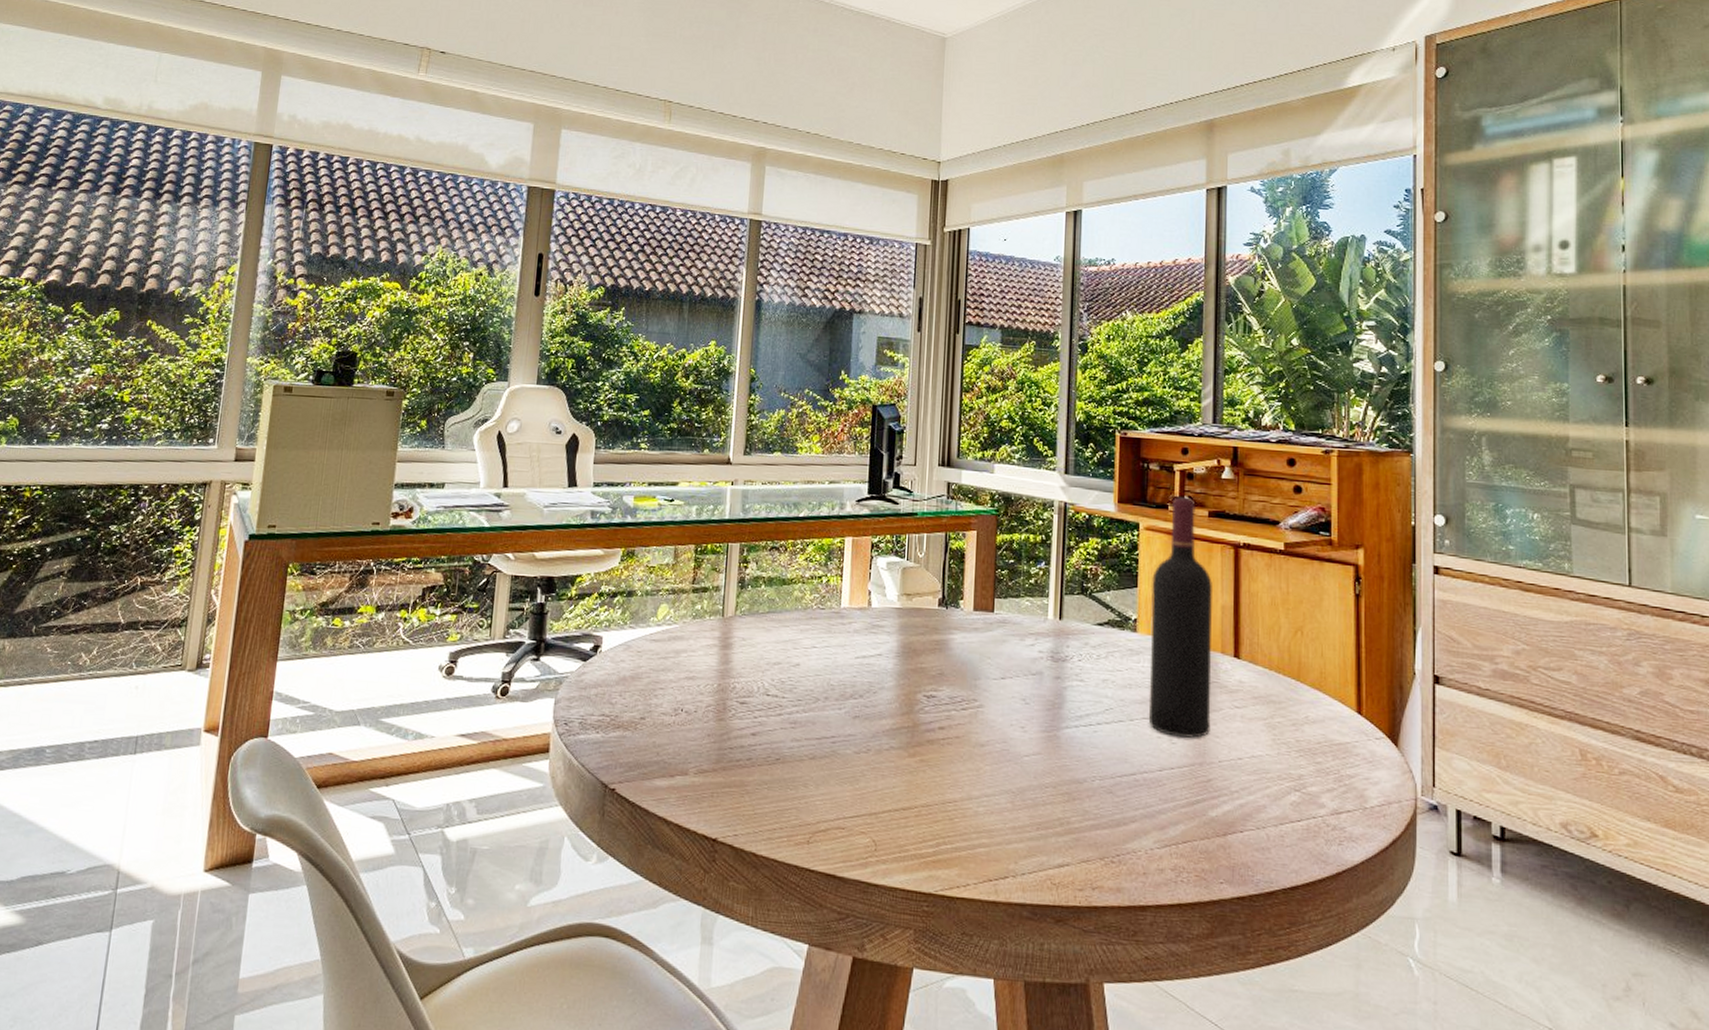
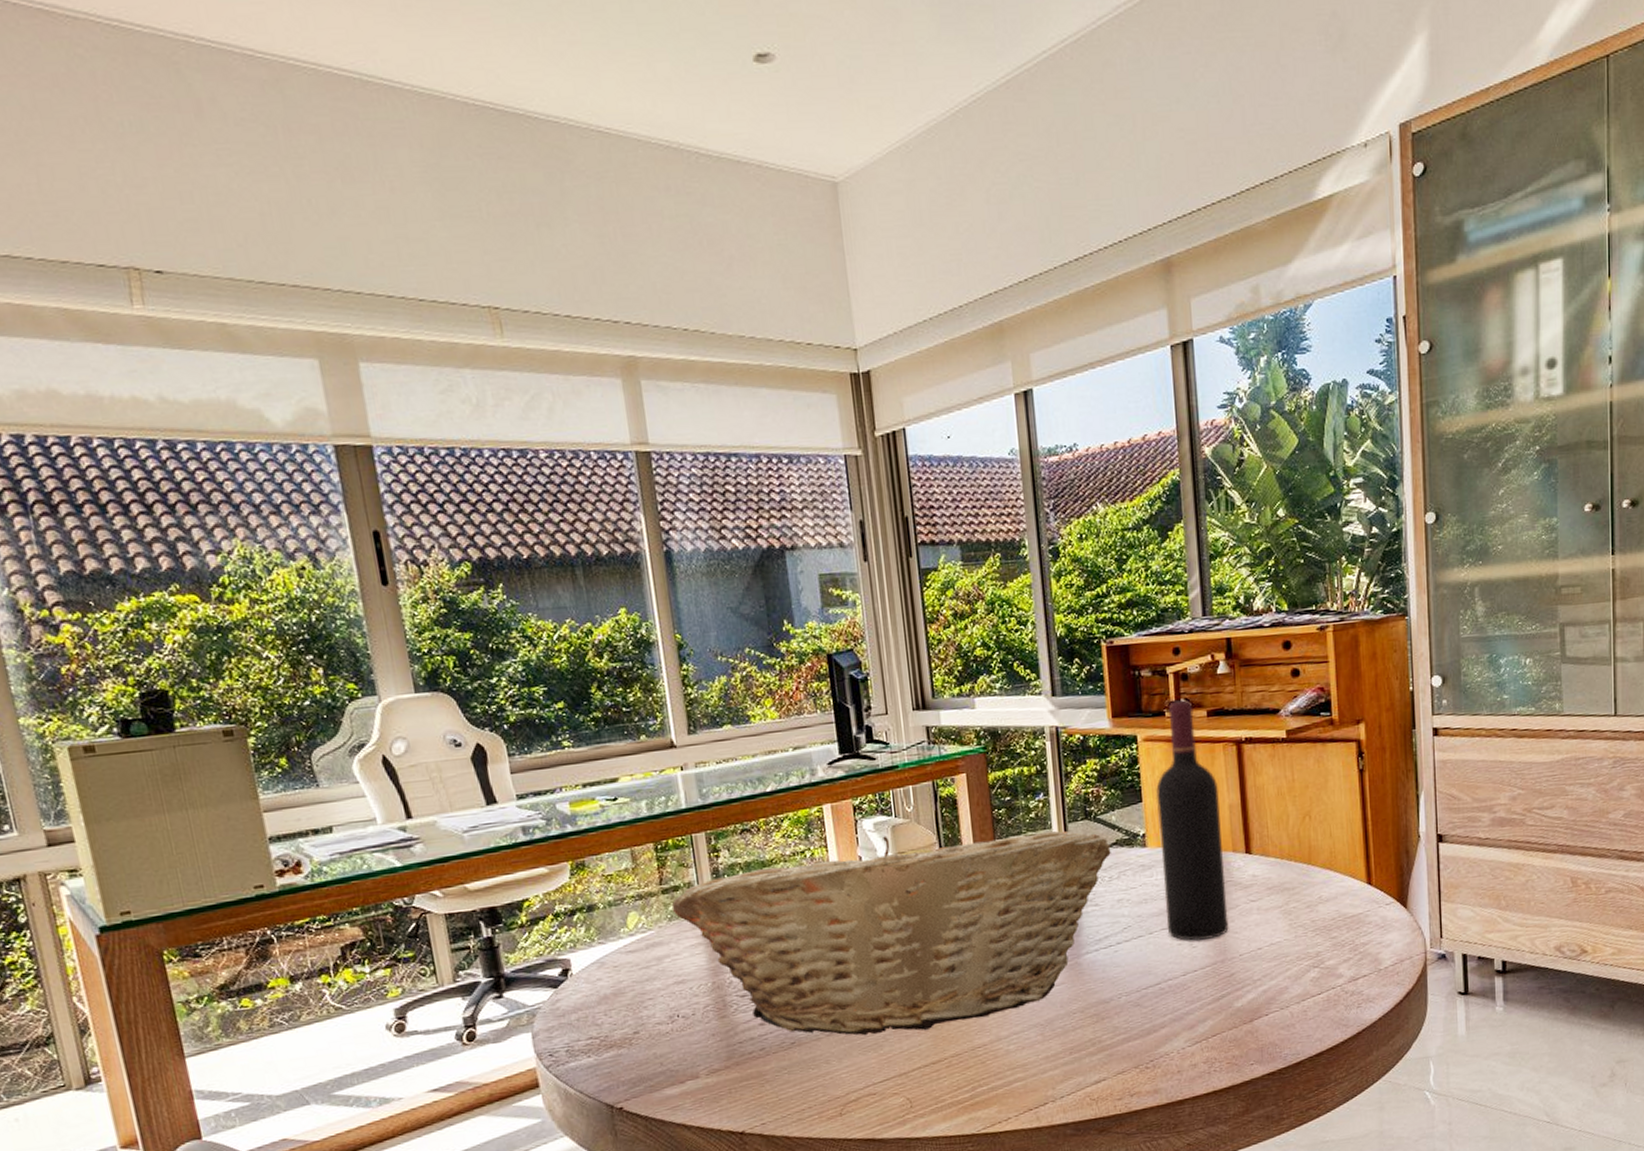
fruit basket: none [697,575,1102,773] -> present [671,830,1111,1035]

